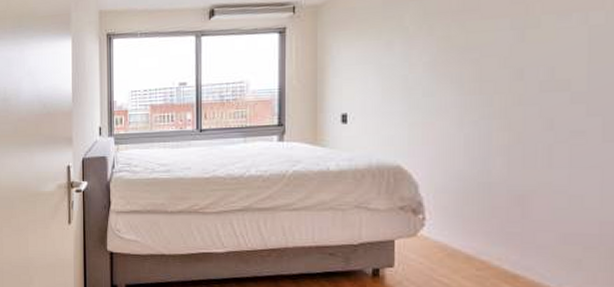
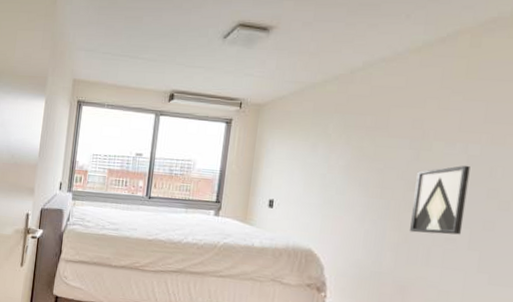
wall art: none [523,38,594,130] -> present [410,165,470,235]

